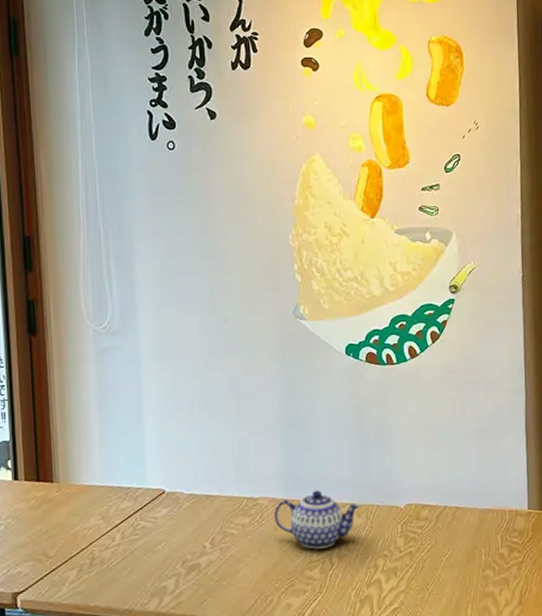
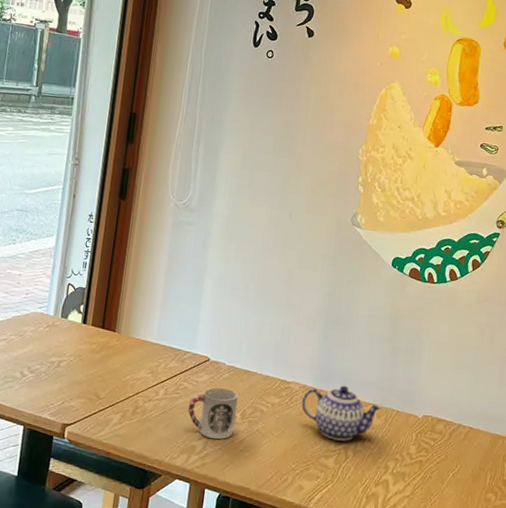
cup: none [150,518,206,575] -> present [188,387,238,440]

